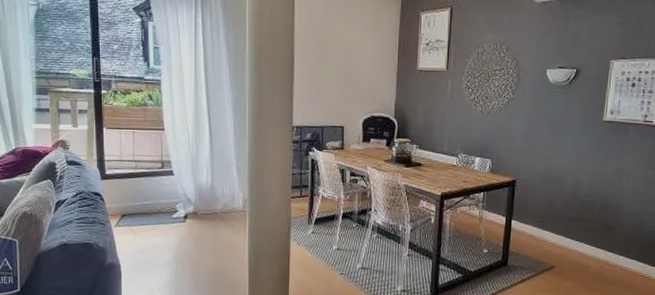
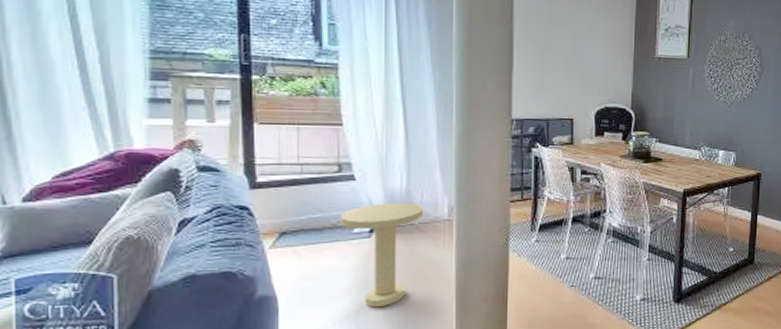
side table: none [162,194,224,279] -> present [339,202,424,308]

